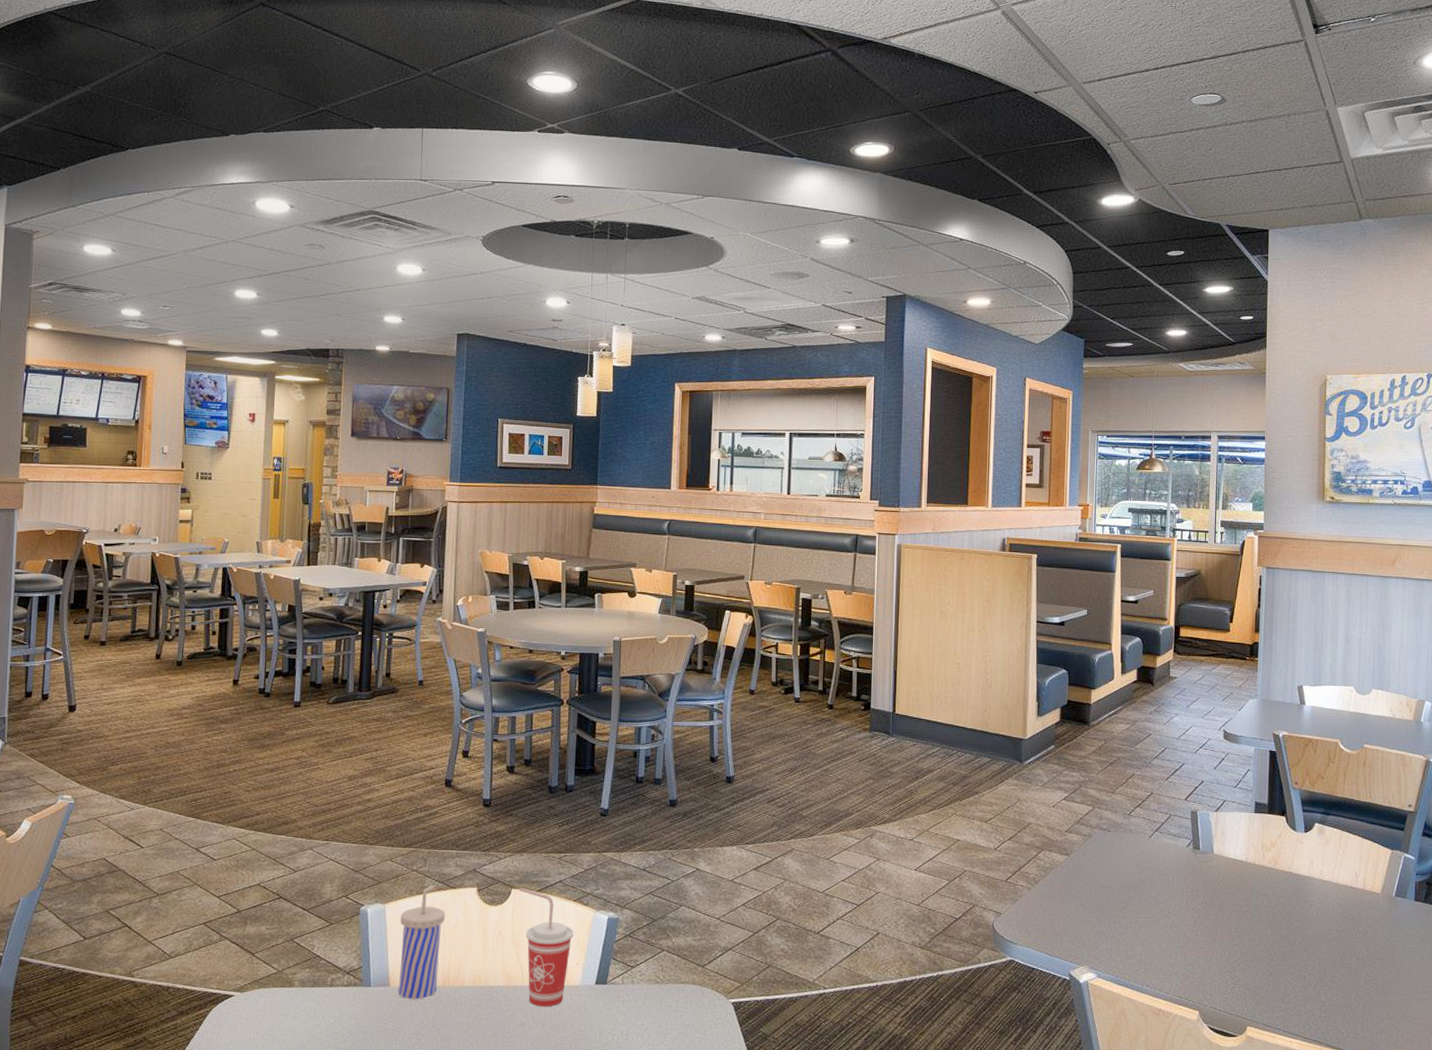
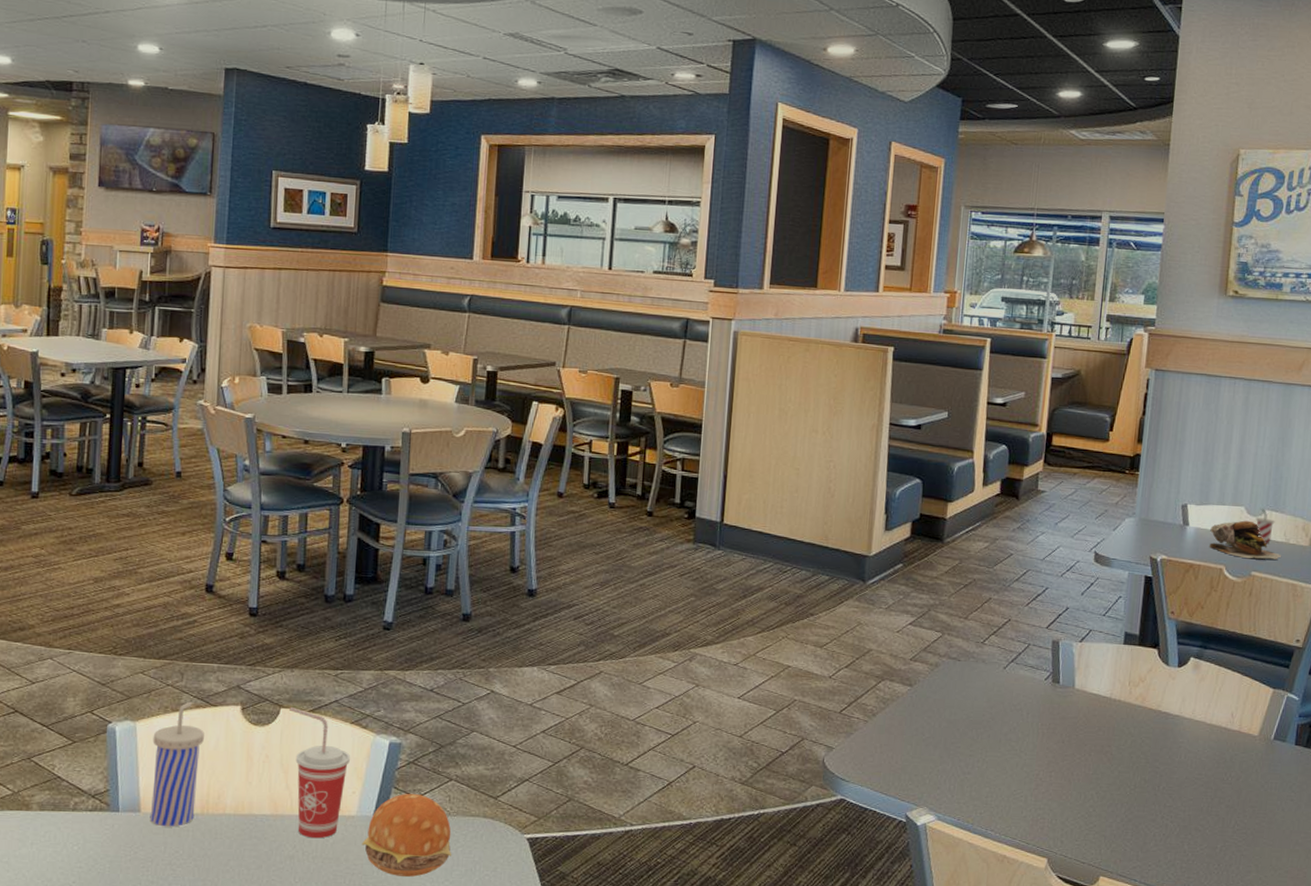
burger: none [585,963,666,1040] -> present [362,793,452,877]
burger: none [1324,698,1389,734] -> present [1210,520,1281,560]
beverage cup: none [1364,687,1381,720] -> present [1255,508,1275,545]

